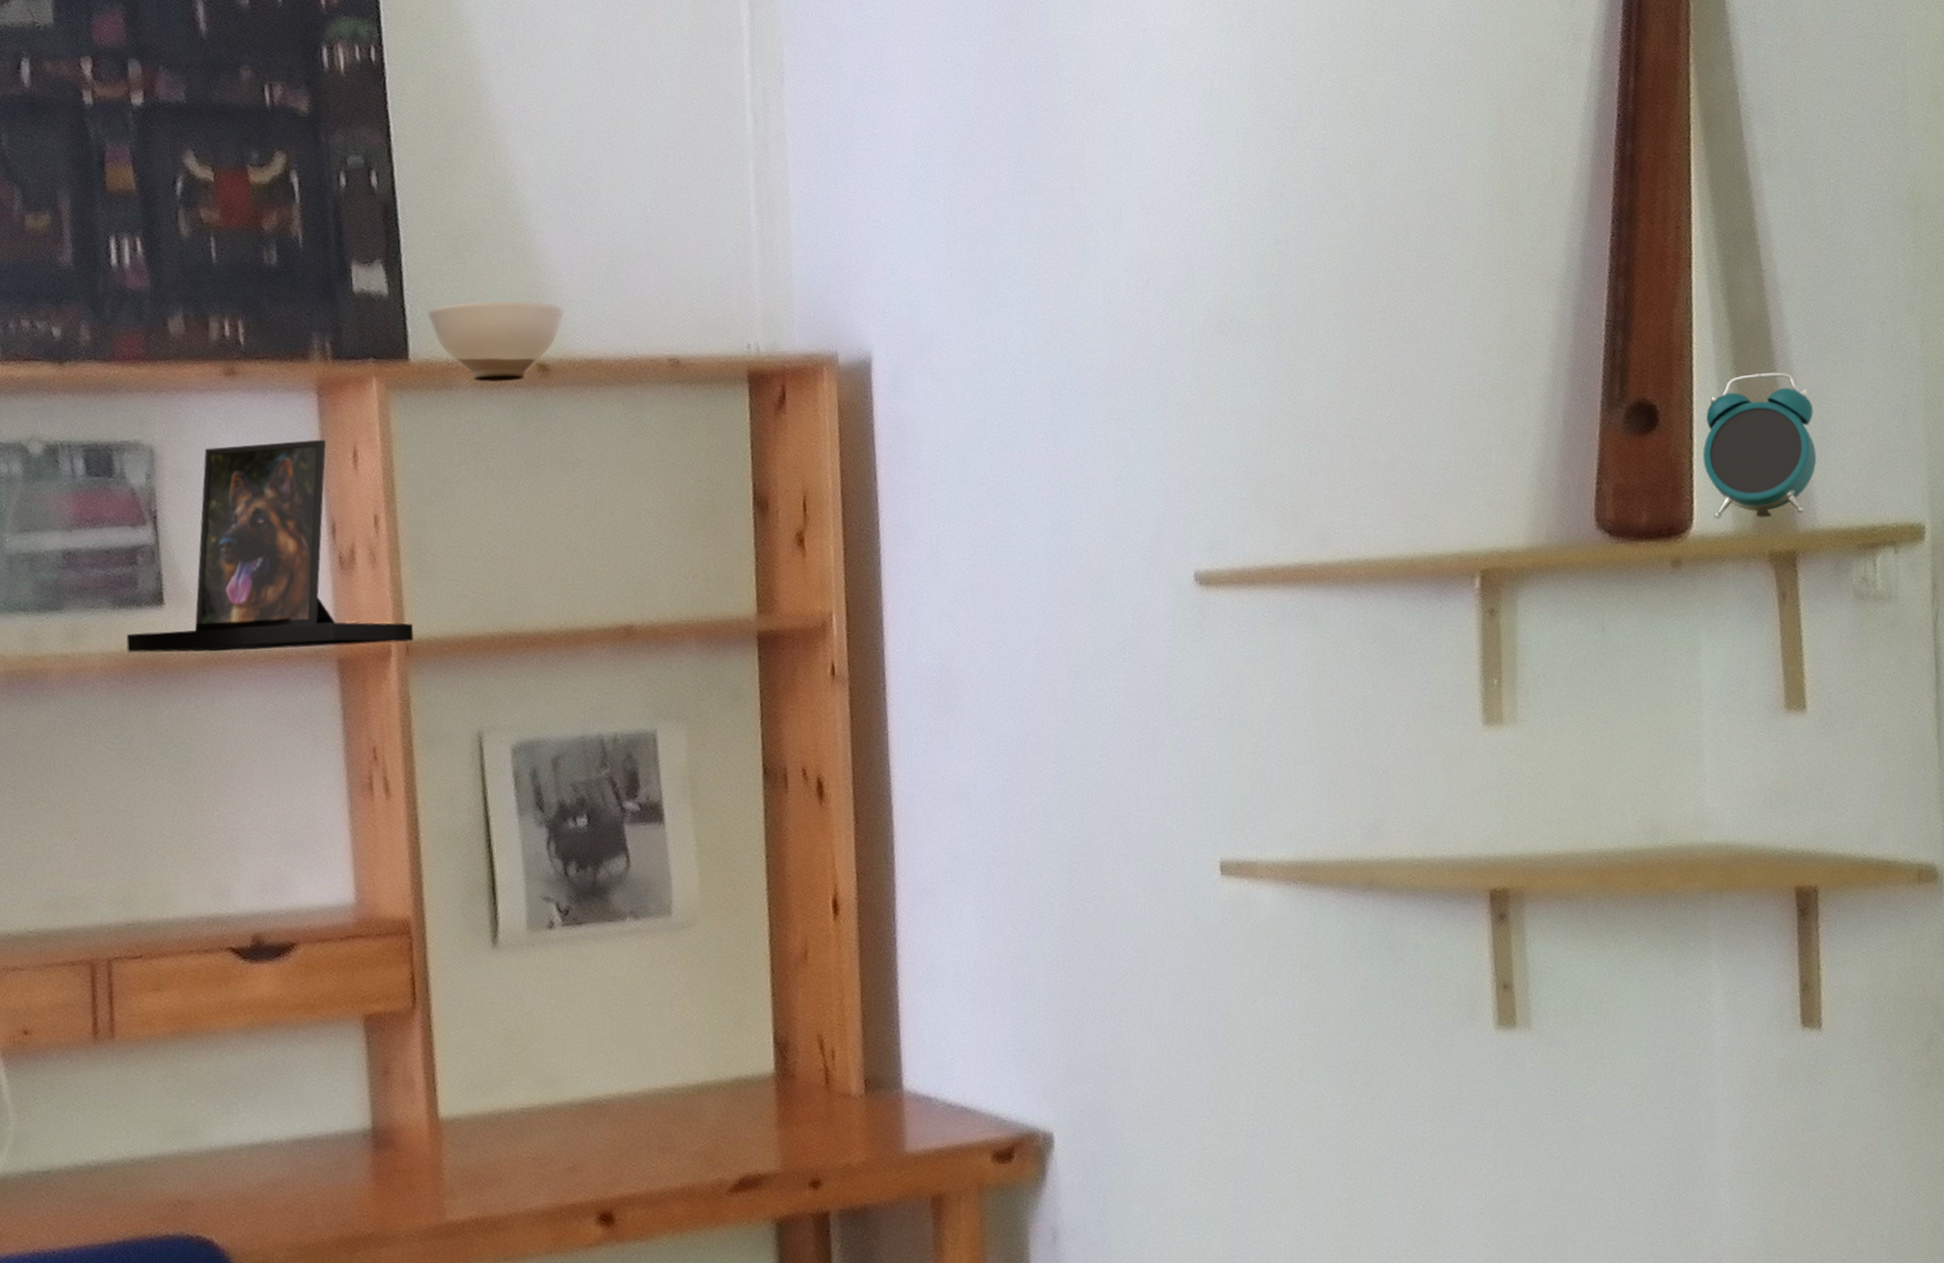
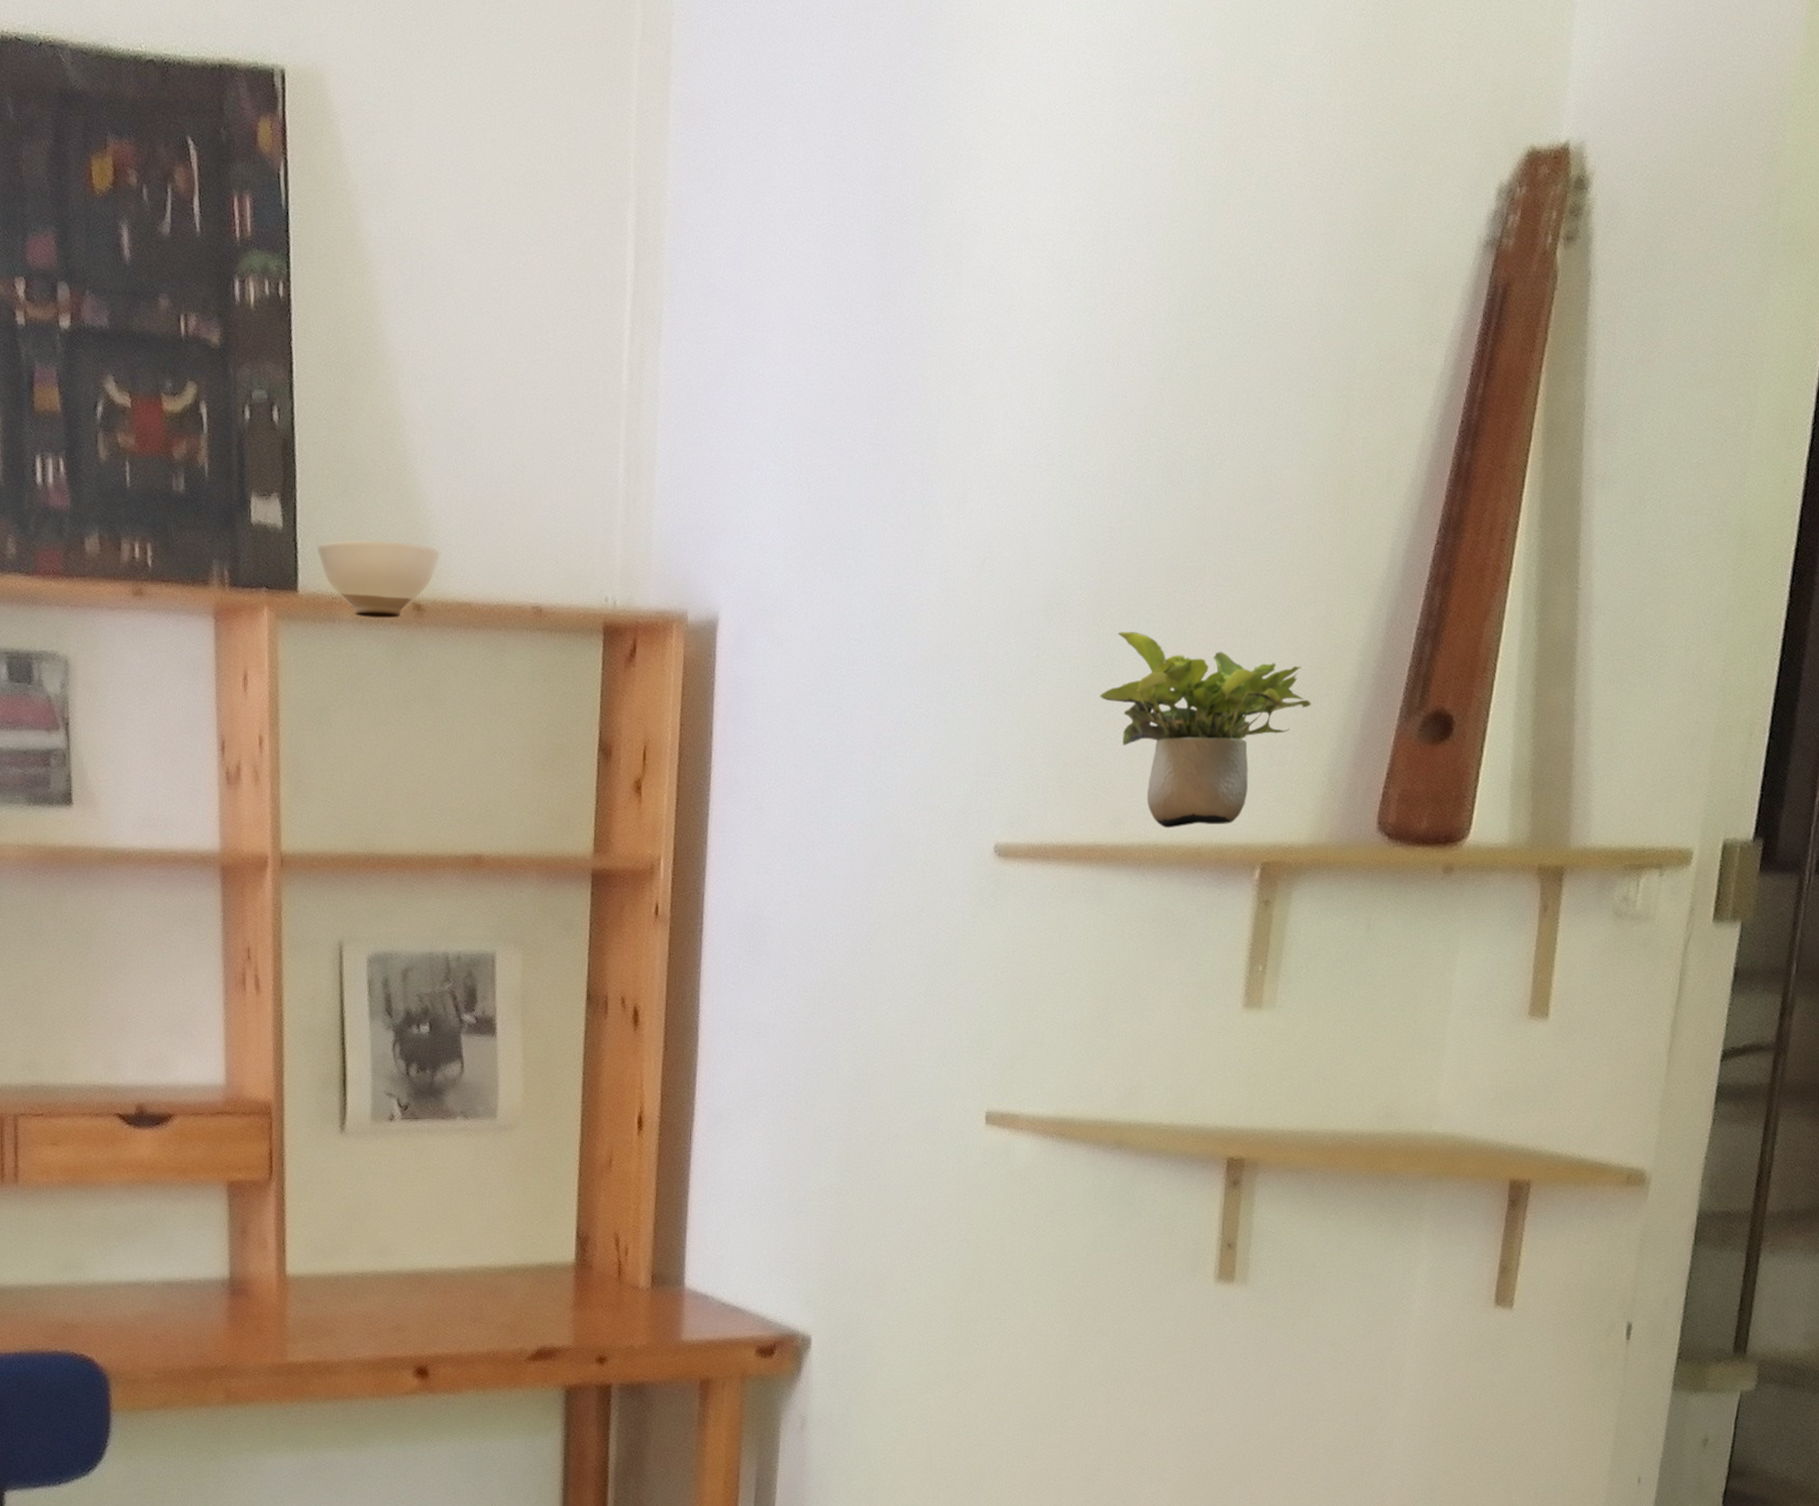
photo frame: present [126,439,413,653] -> none [39,661,288,854]
potted plant: none [1287,343,1509,543] -> present [1100,632,1311,829]
alarm clock: present [1702,372,1817,520] -> none [1489,691,1605,833]

